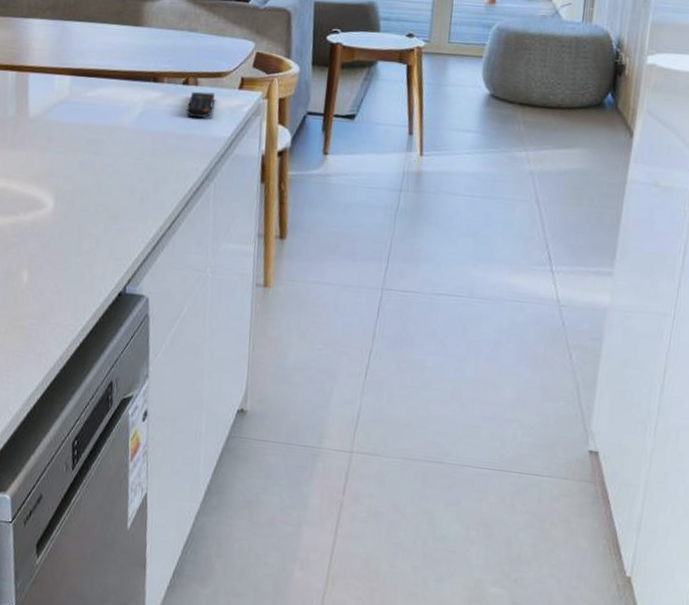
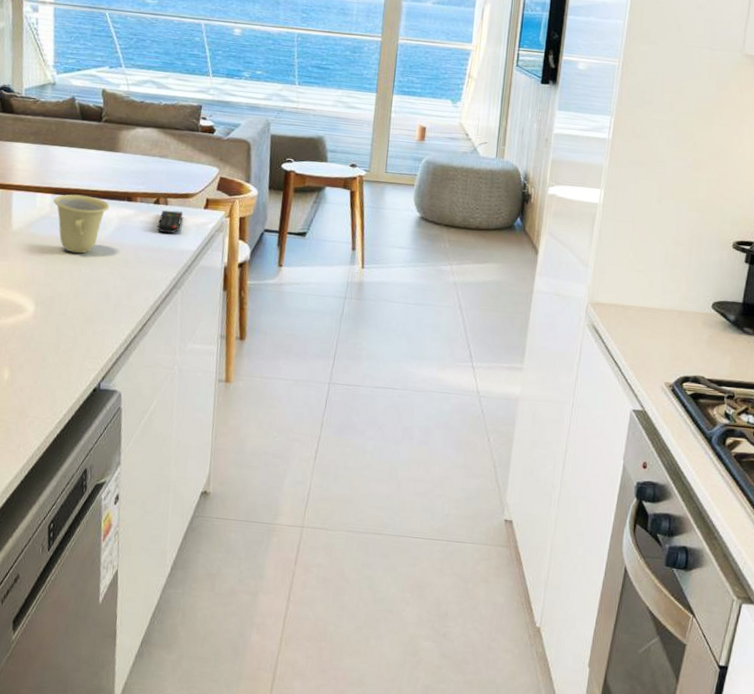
cup: none [72,75,134,143] -> present [53,194,110,254]

